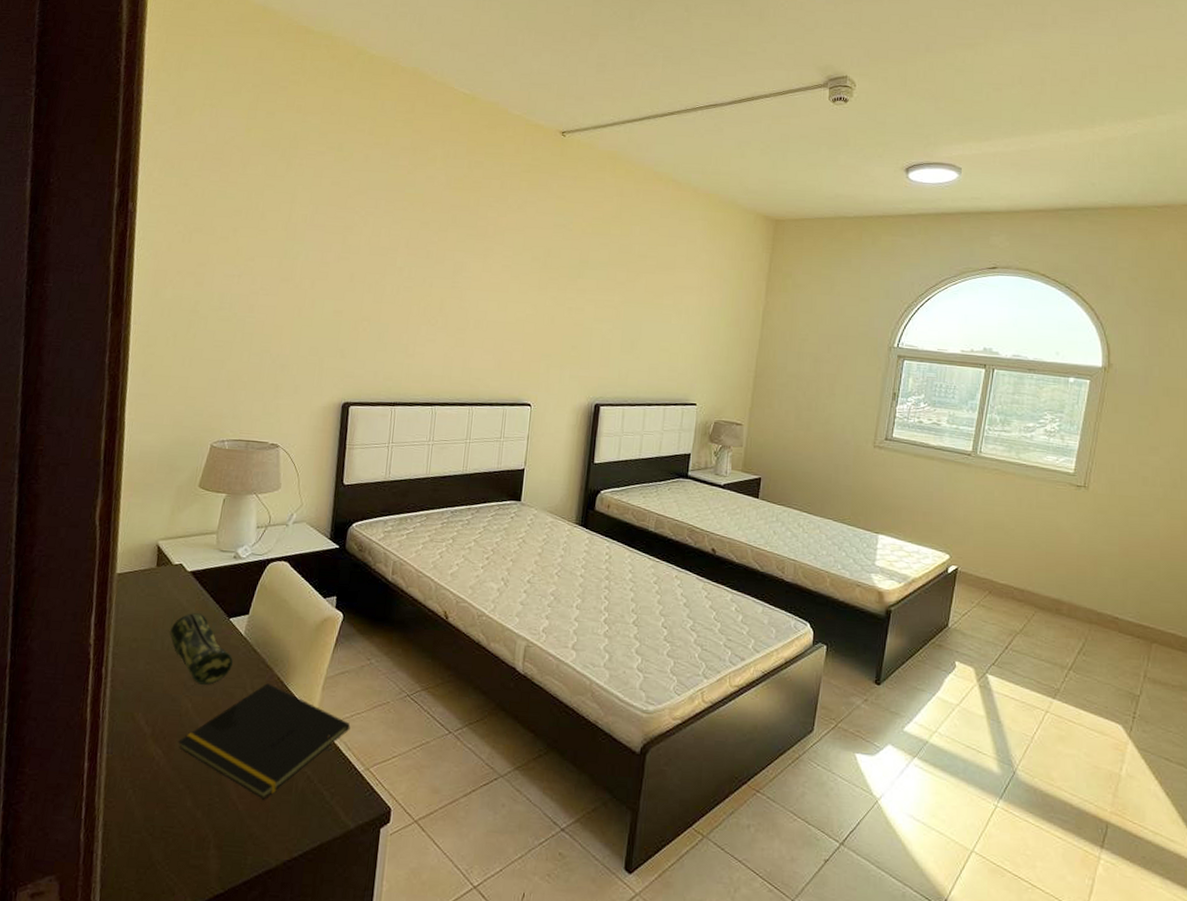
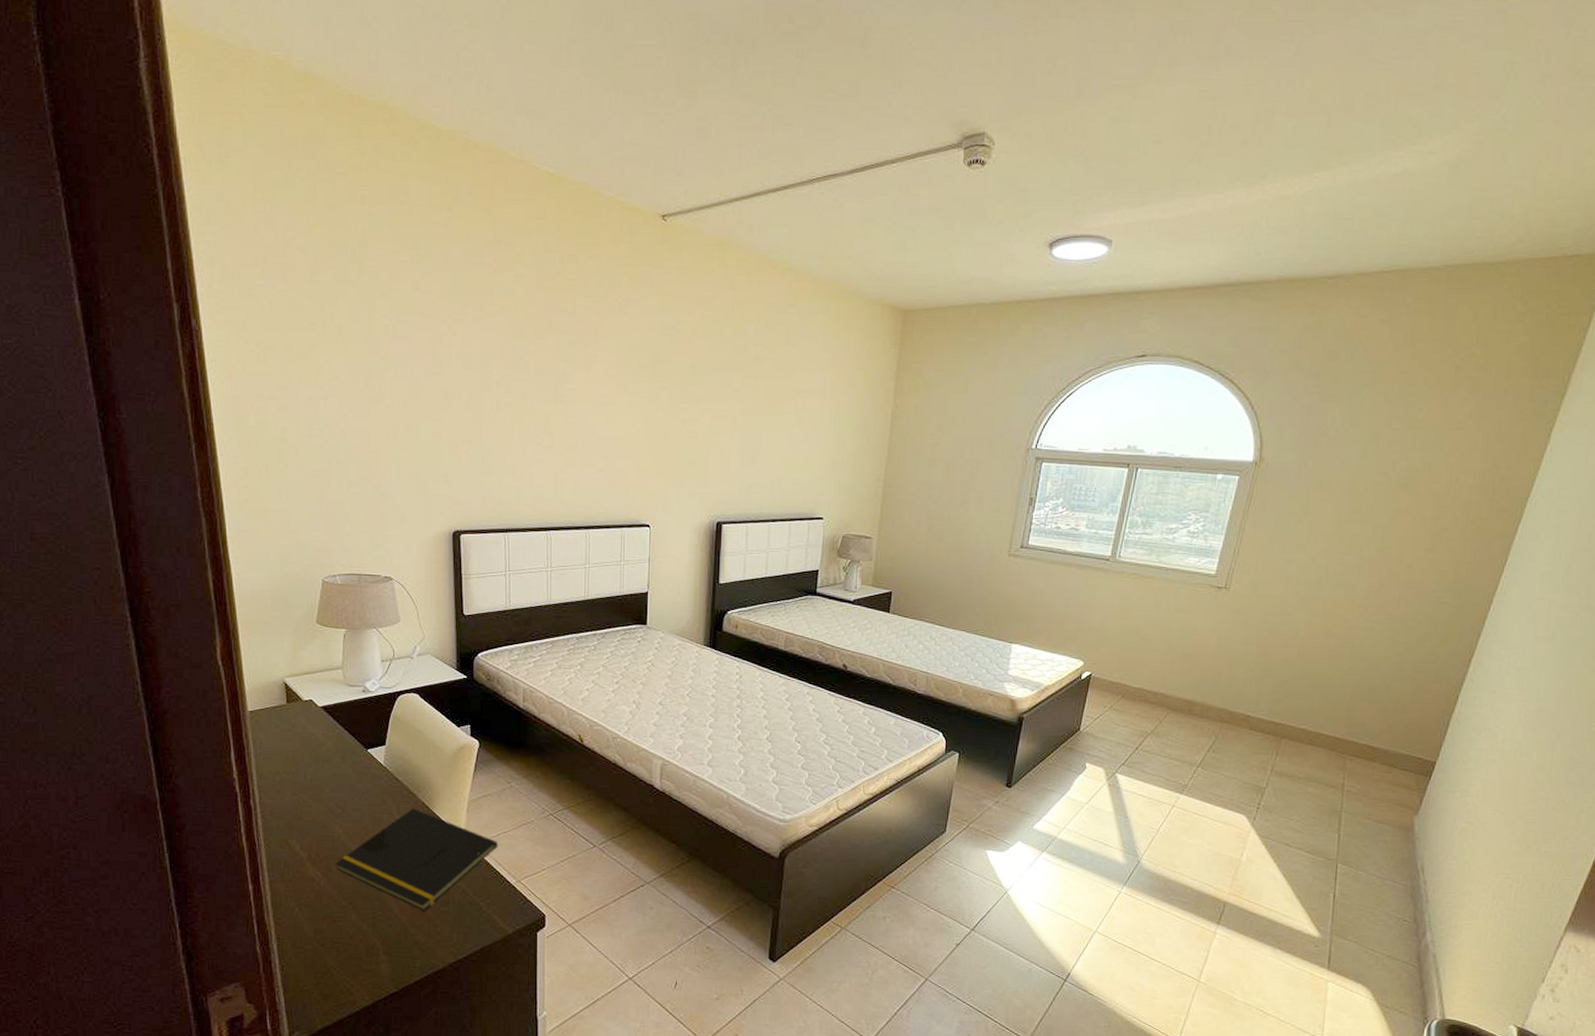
pencil case: present [169,613,233,685] -> none [311,746,376,812]

